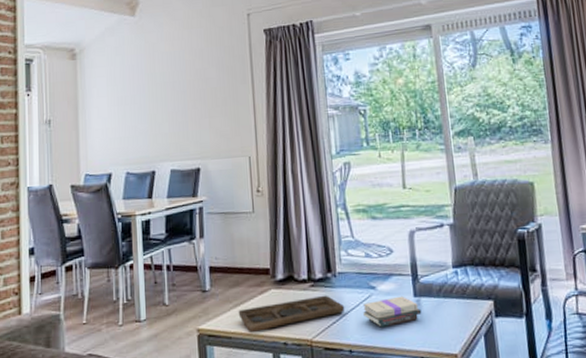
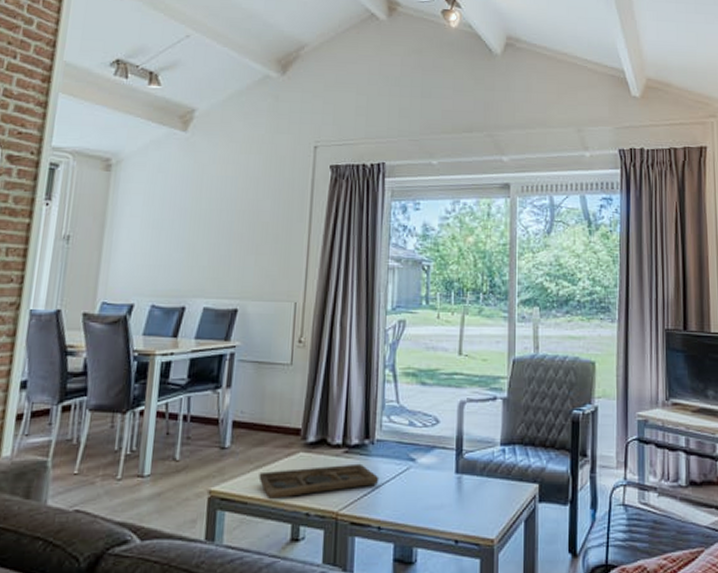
books: present [363,296,422,328] -> none [398,471,462,504]

